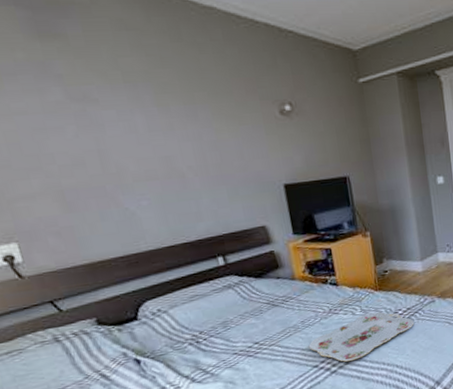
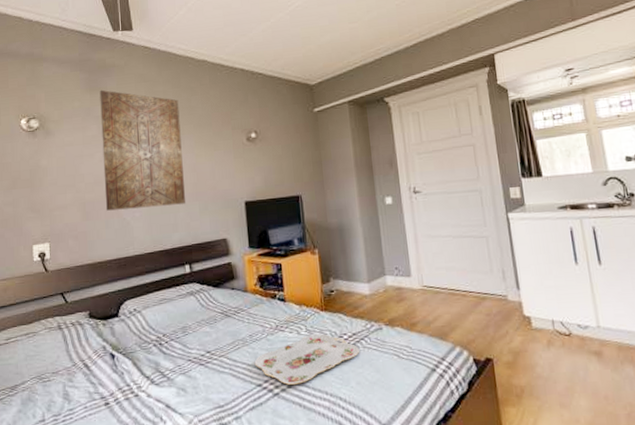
wall art: none [56,36,209,200] -> present [99,89,185,211]

